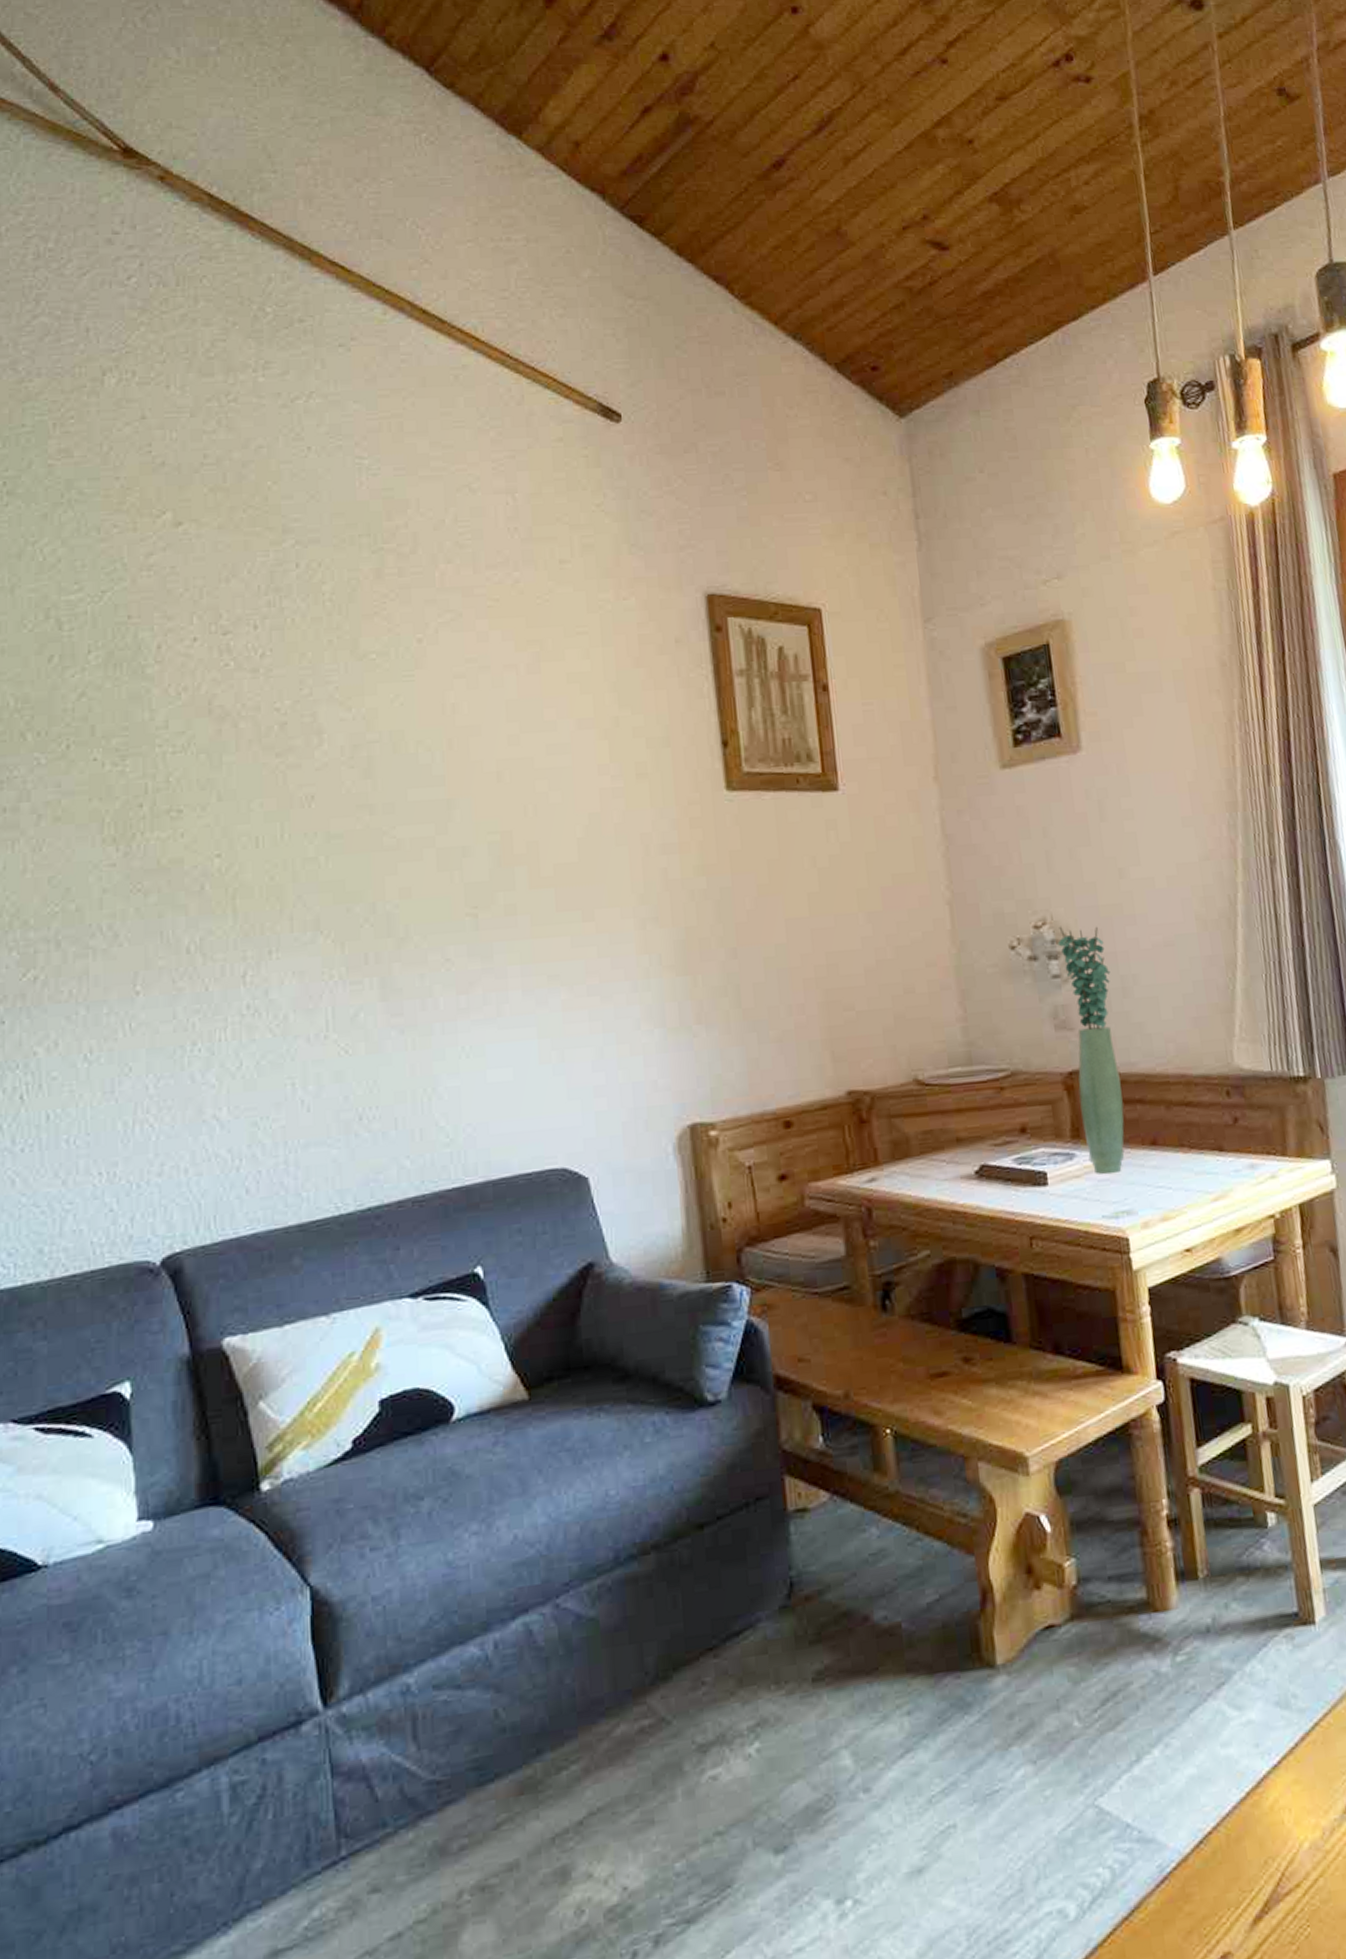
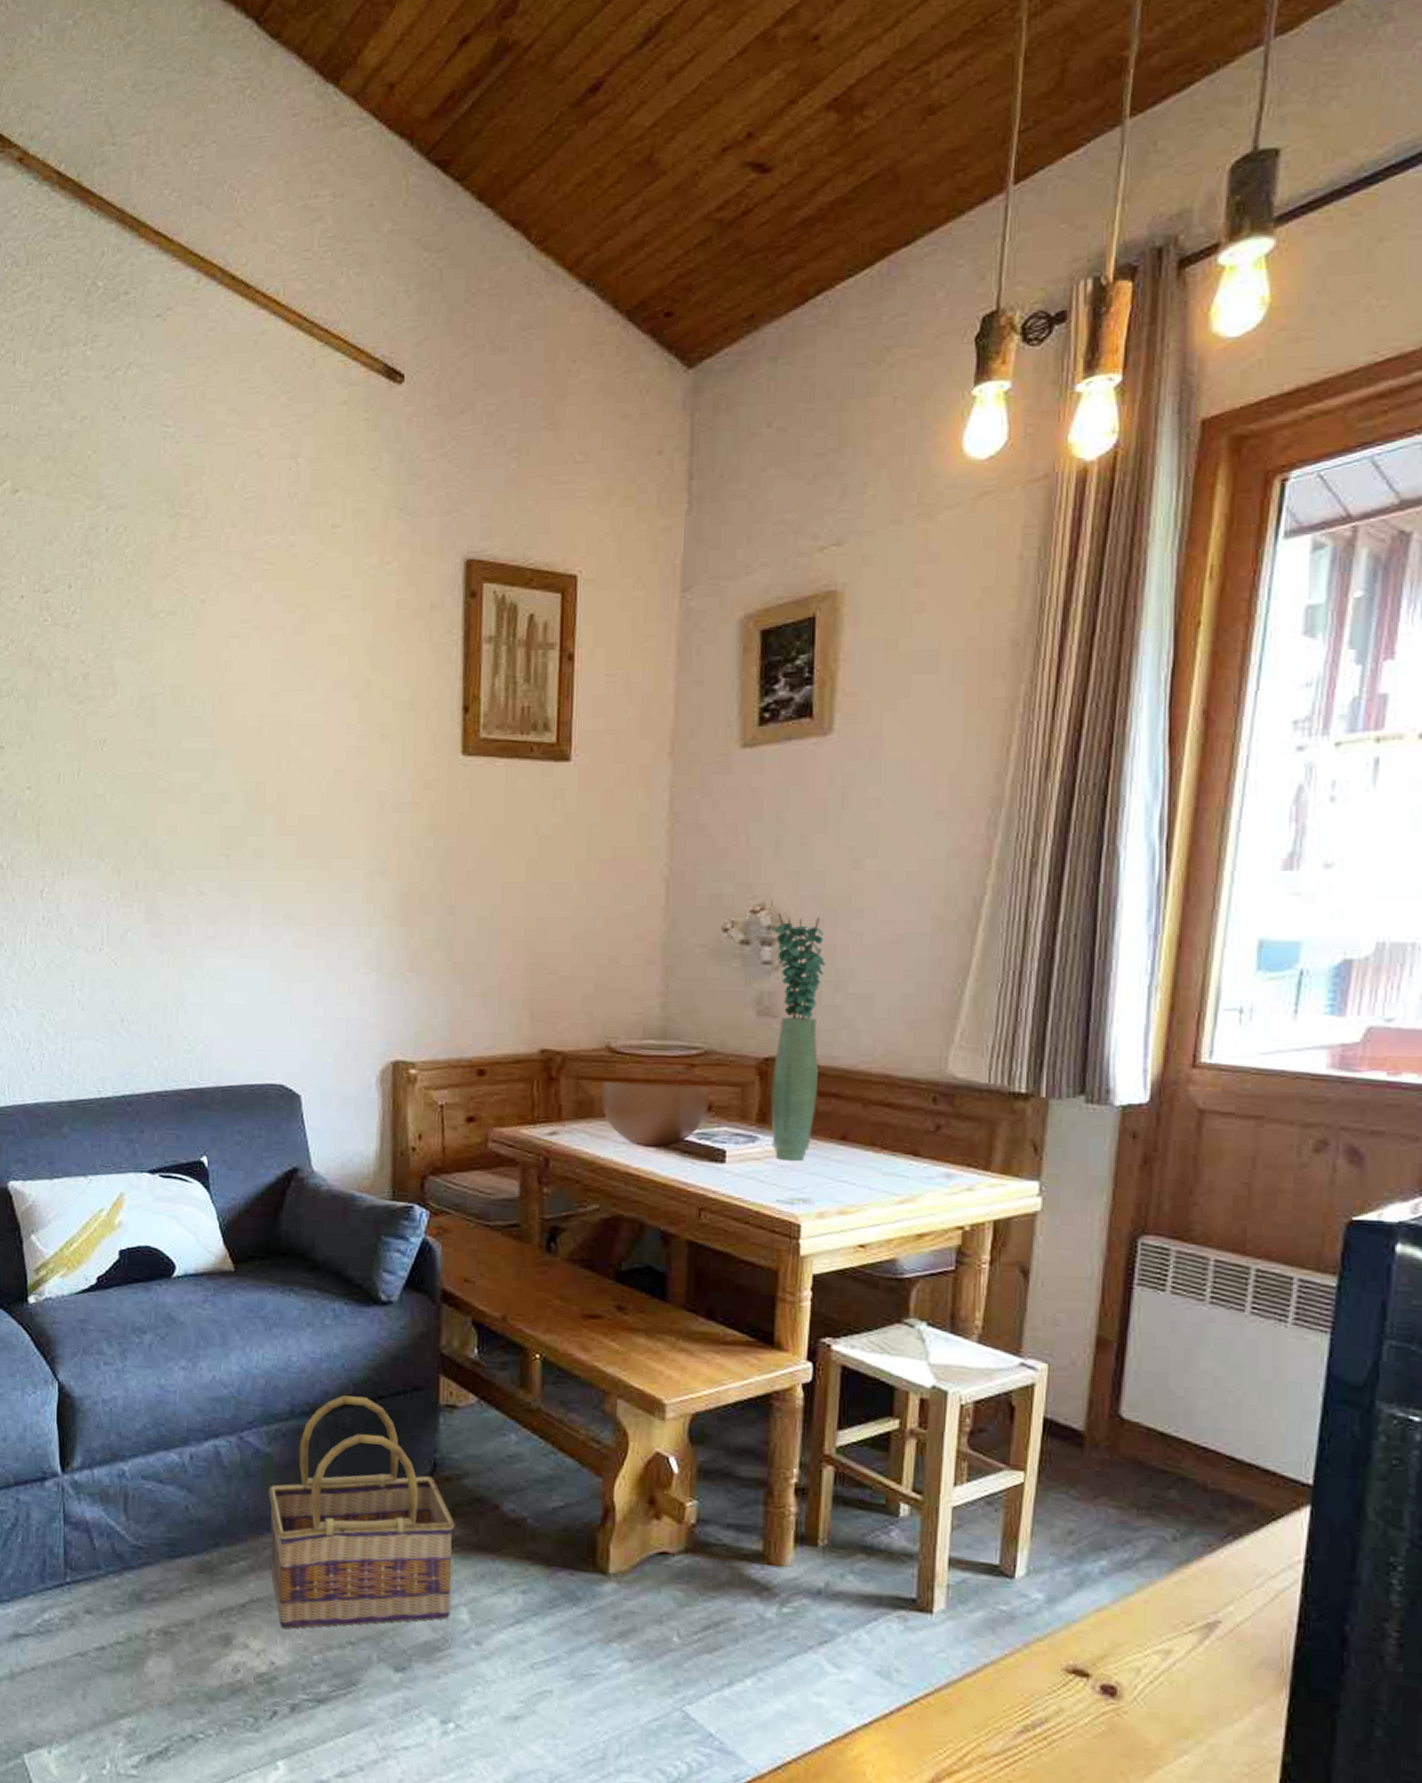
basket: none [597,1521,831,1839] -> present [268,1395,455,1629]
bowl: none [914,1109,1024,1181] -> present [600,1081,711,1148]

